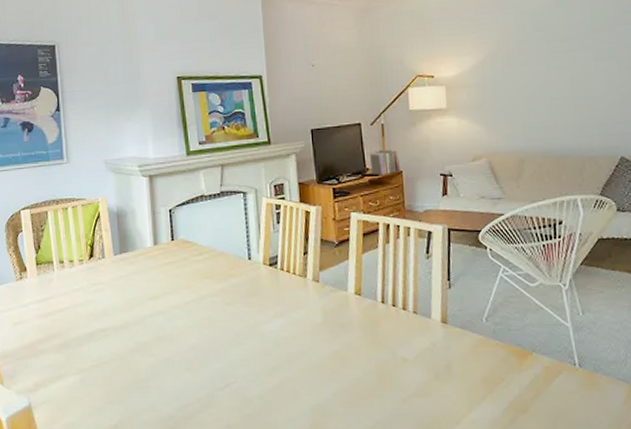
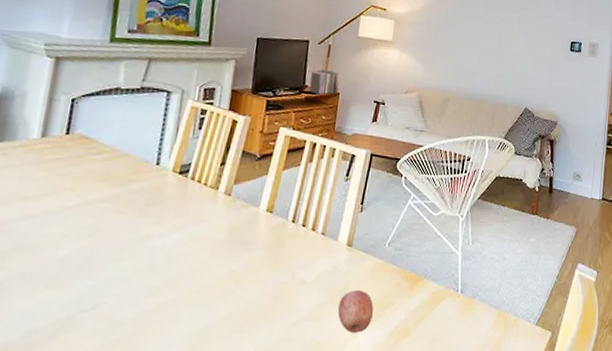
fruit: none [444,365,483,408] -> present [337,289,374,333]

